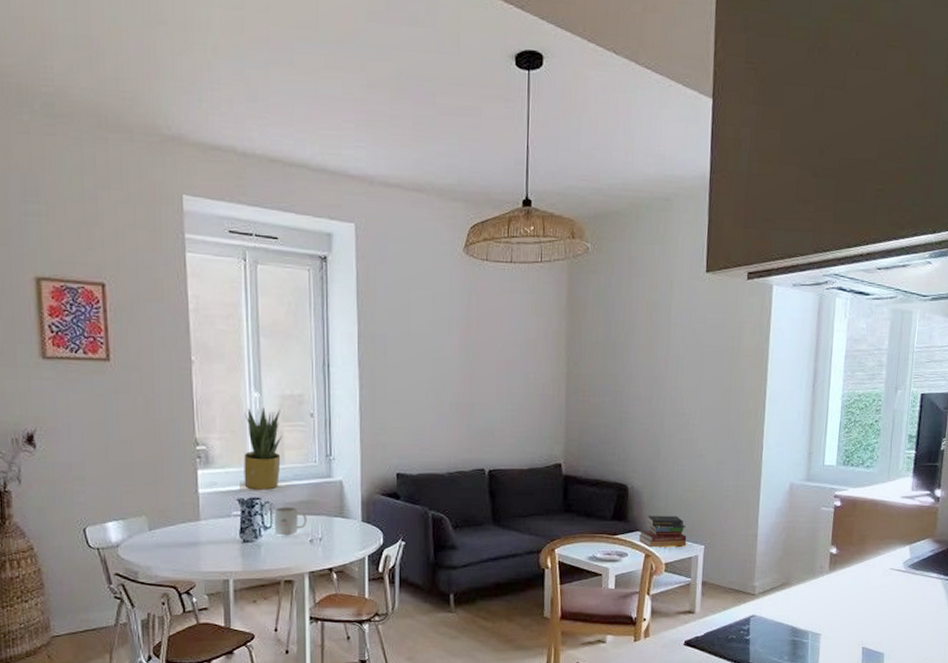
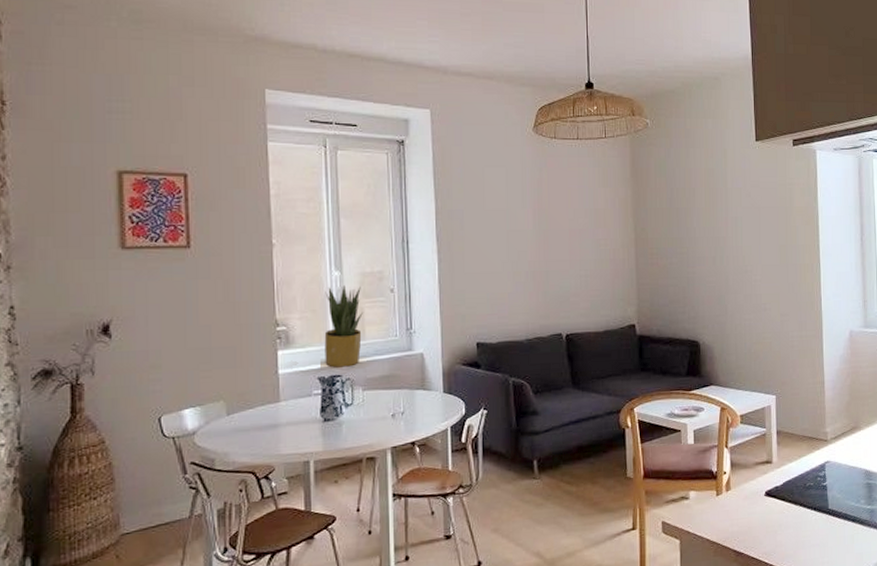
mug: present [274,506,307,536] -> none [356,382,388,412]
books: present [638,516,687,548] -> none [713,368,759,401]

